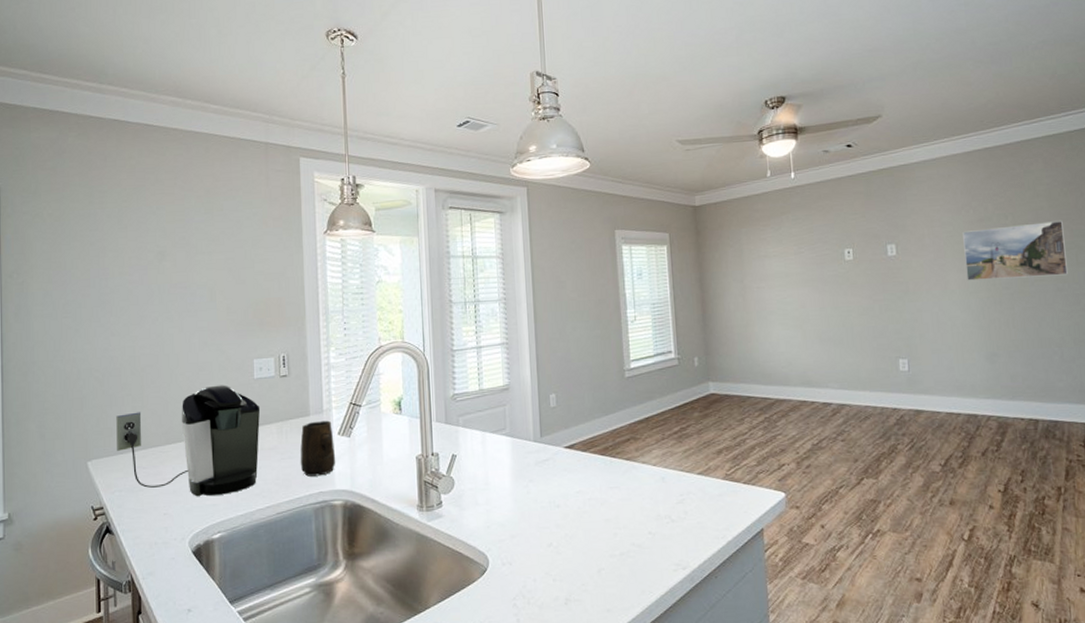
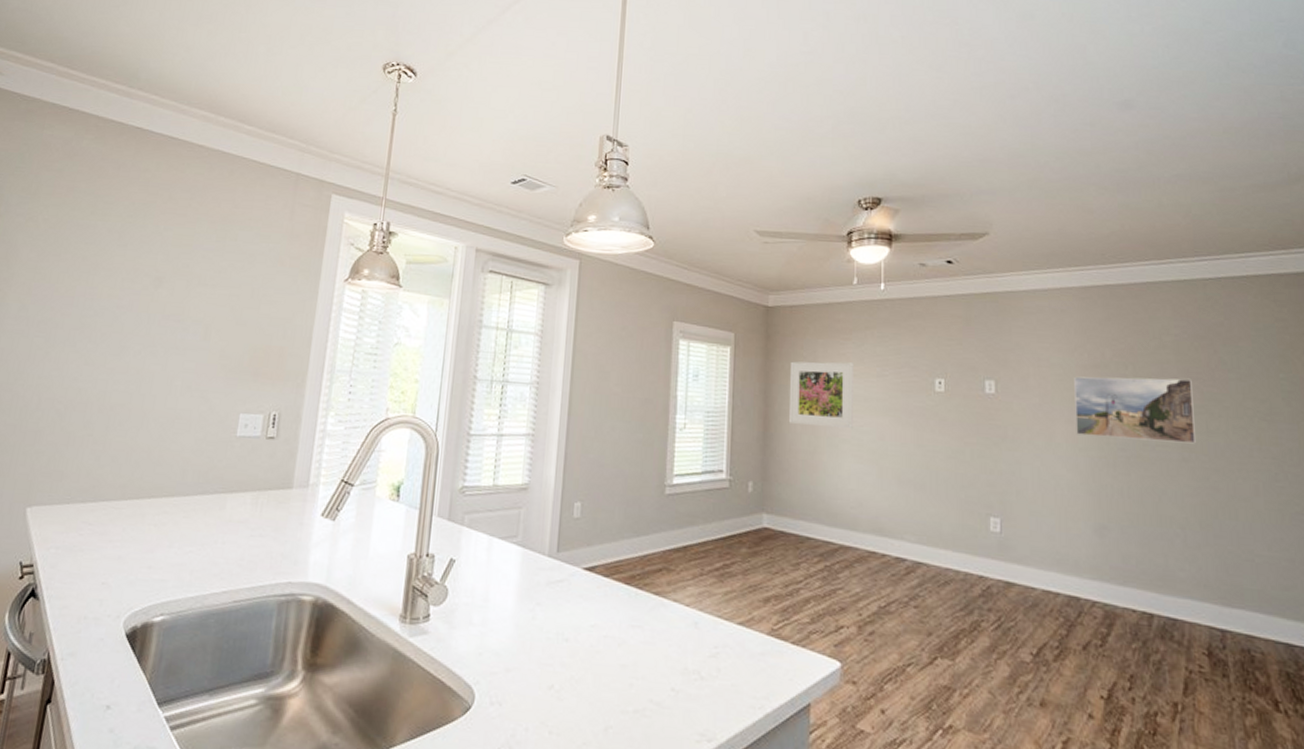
coffee maker: present [116,385,261,497] -> none [63,437,238,570]
mug: present [300,420,336,477] -> none [271,496,316,563]
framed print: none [719,245,778,304] -> present [788,361,853,429]

